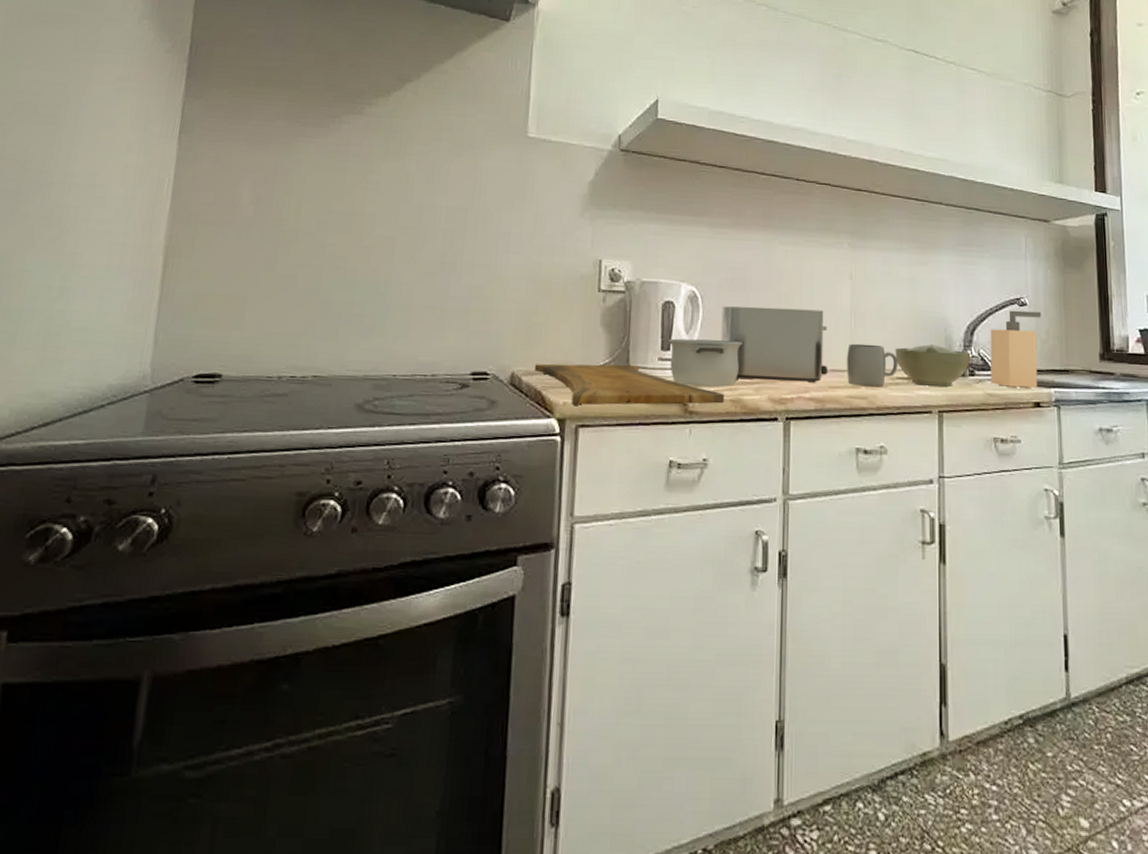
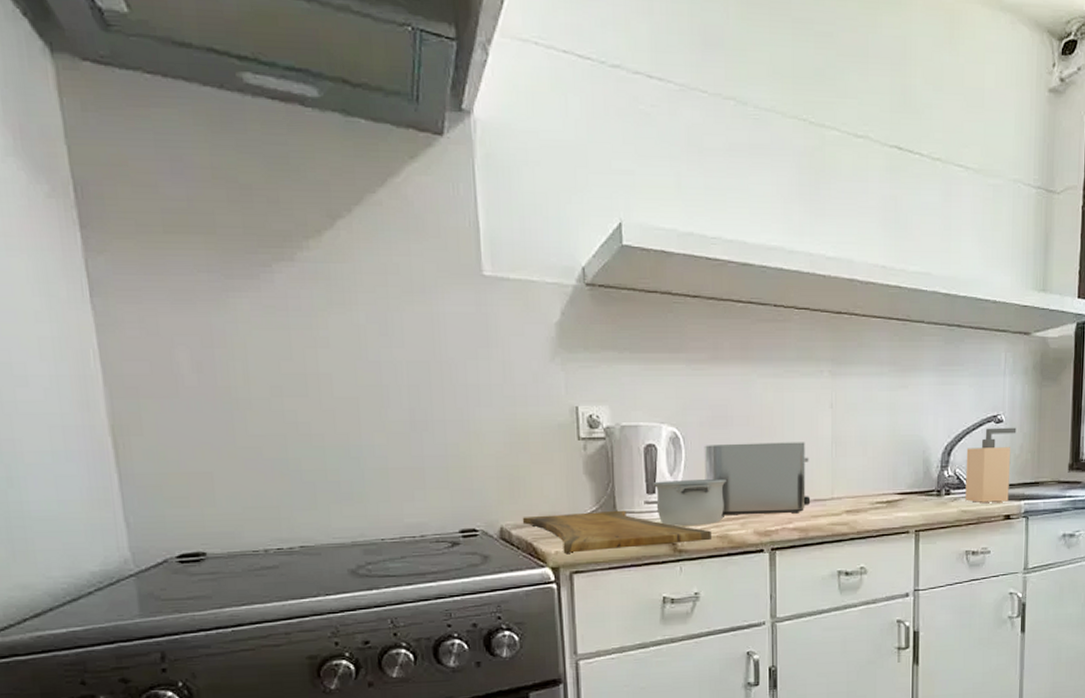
mug: present [846,343,898,388] -> none [828,472,877,514]
bowl: present [895,344,971,387] -> none [875,468,947,508]

